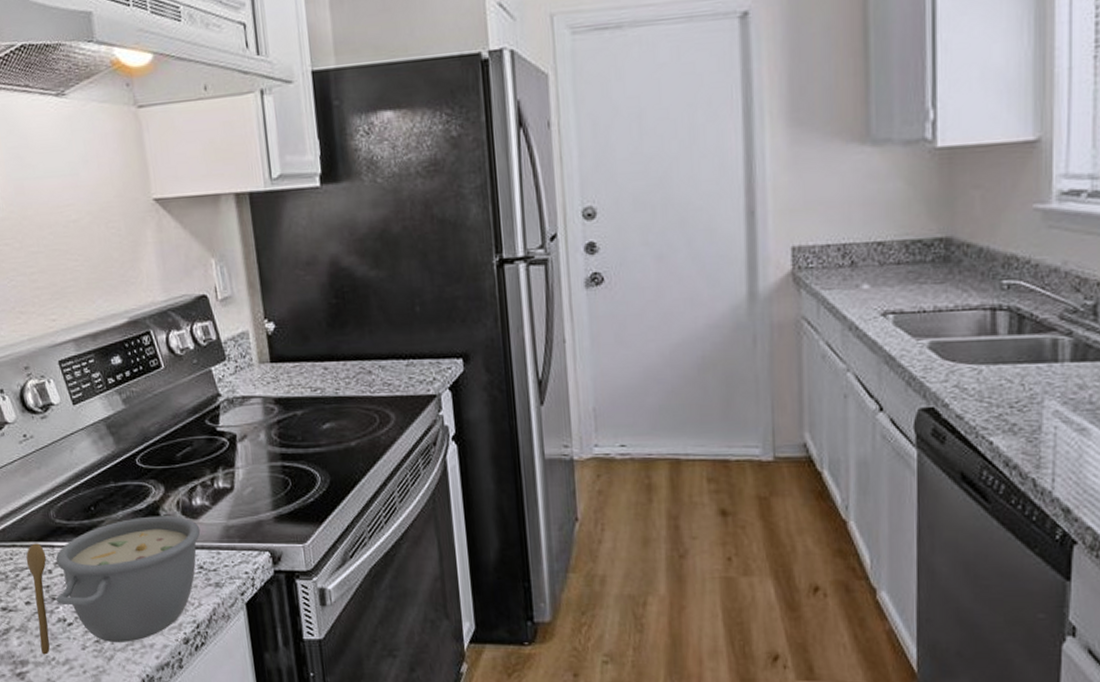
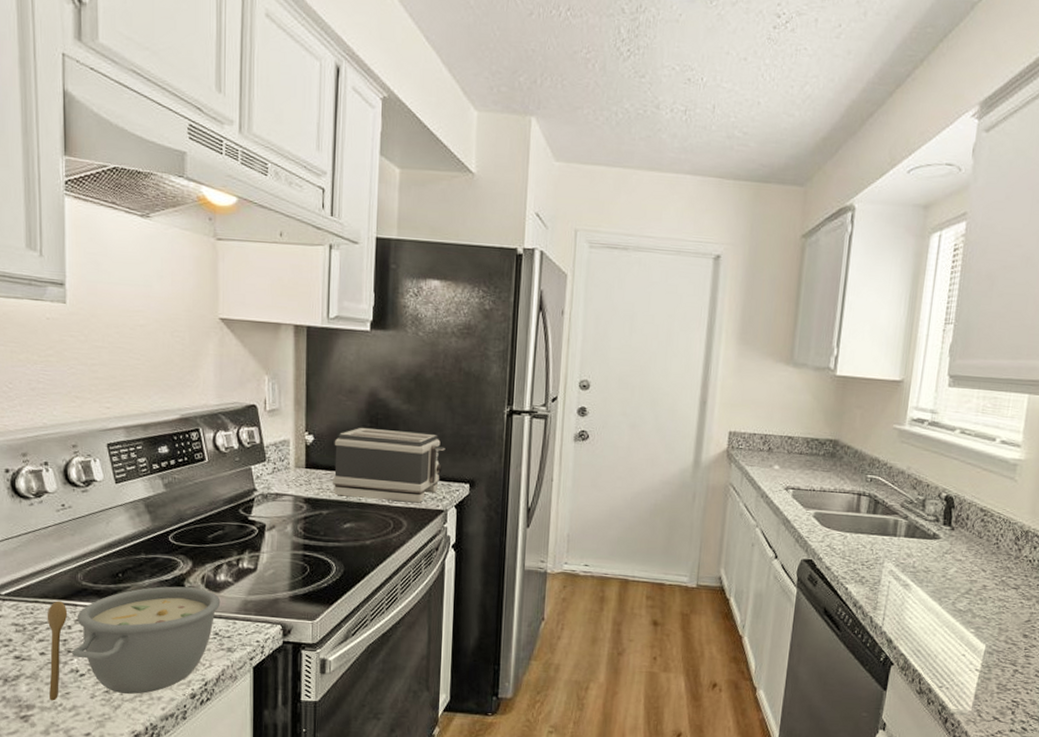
toaster: none [298,302,428,392] -> present [333,427,446,503]

